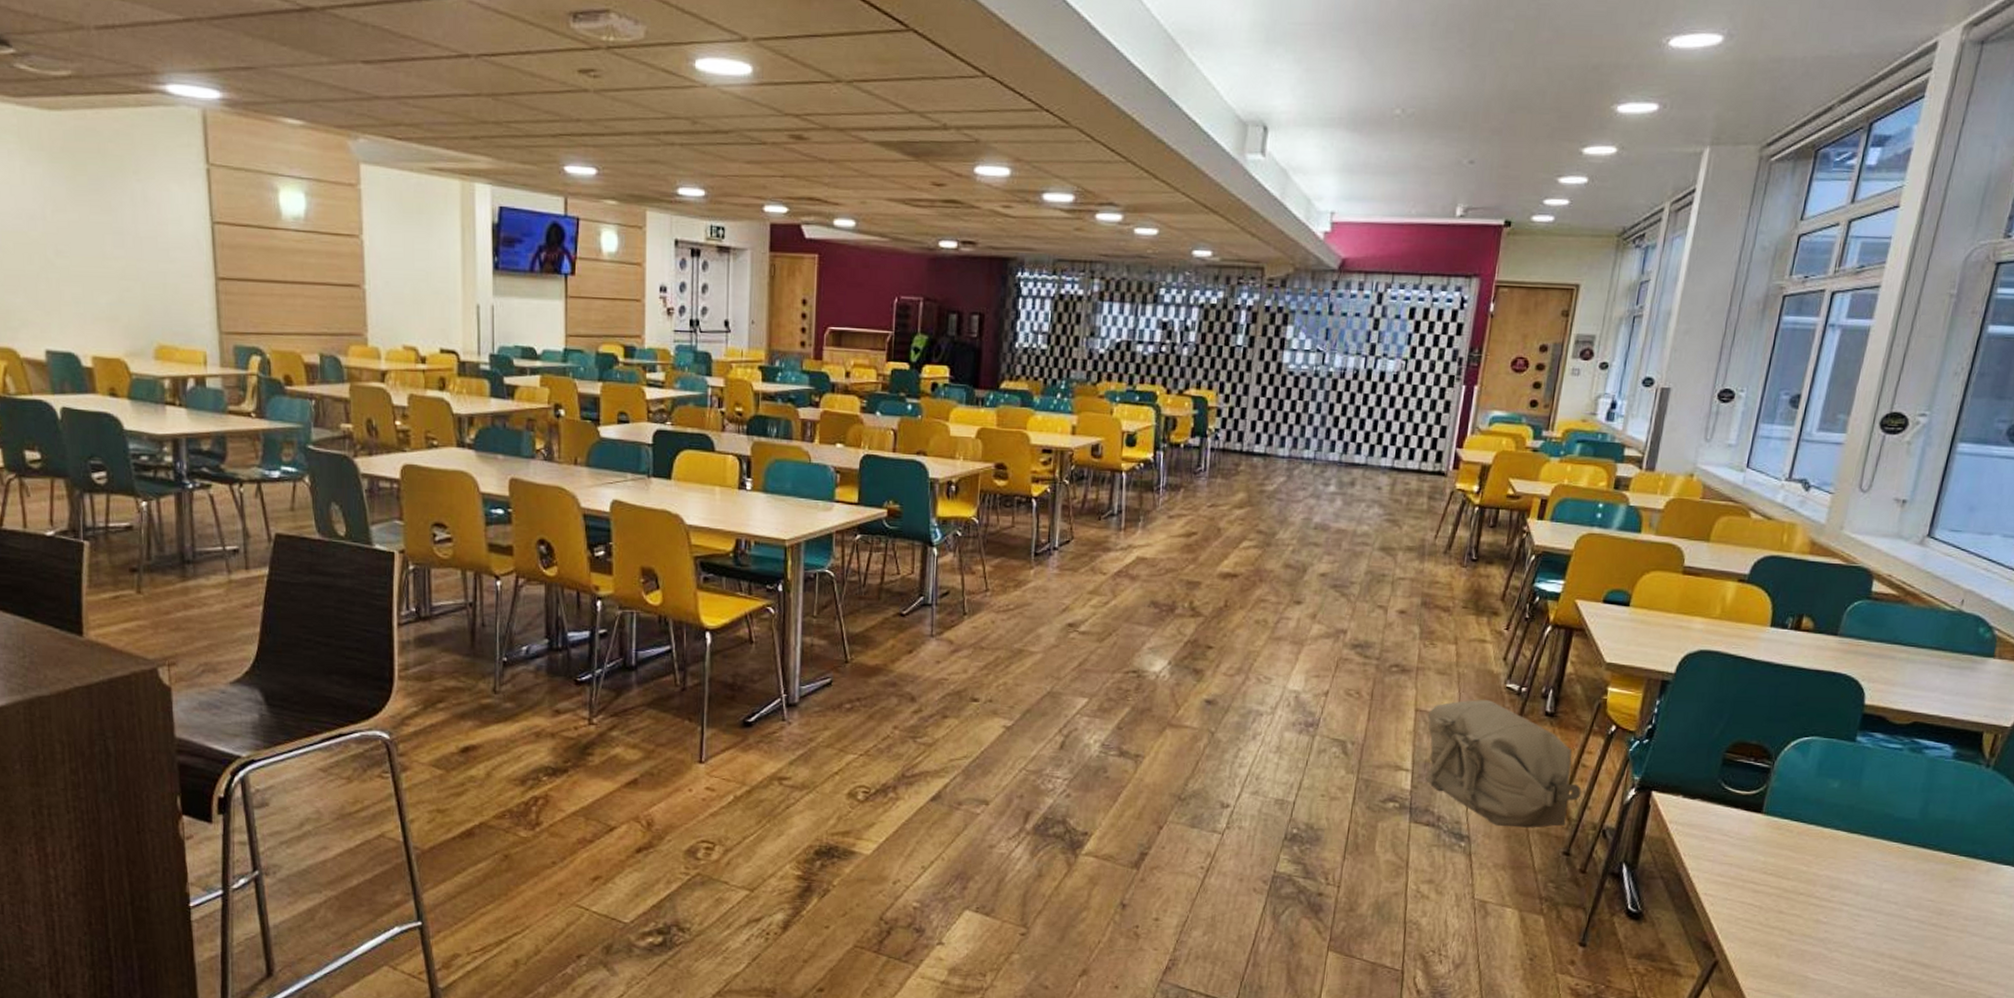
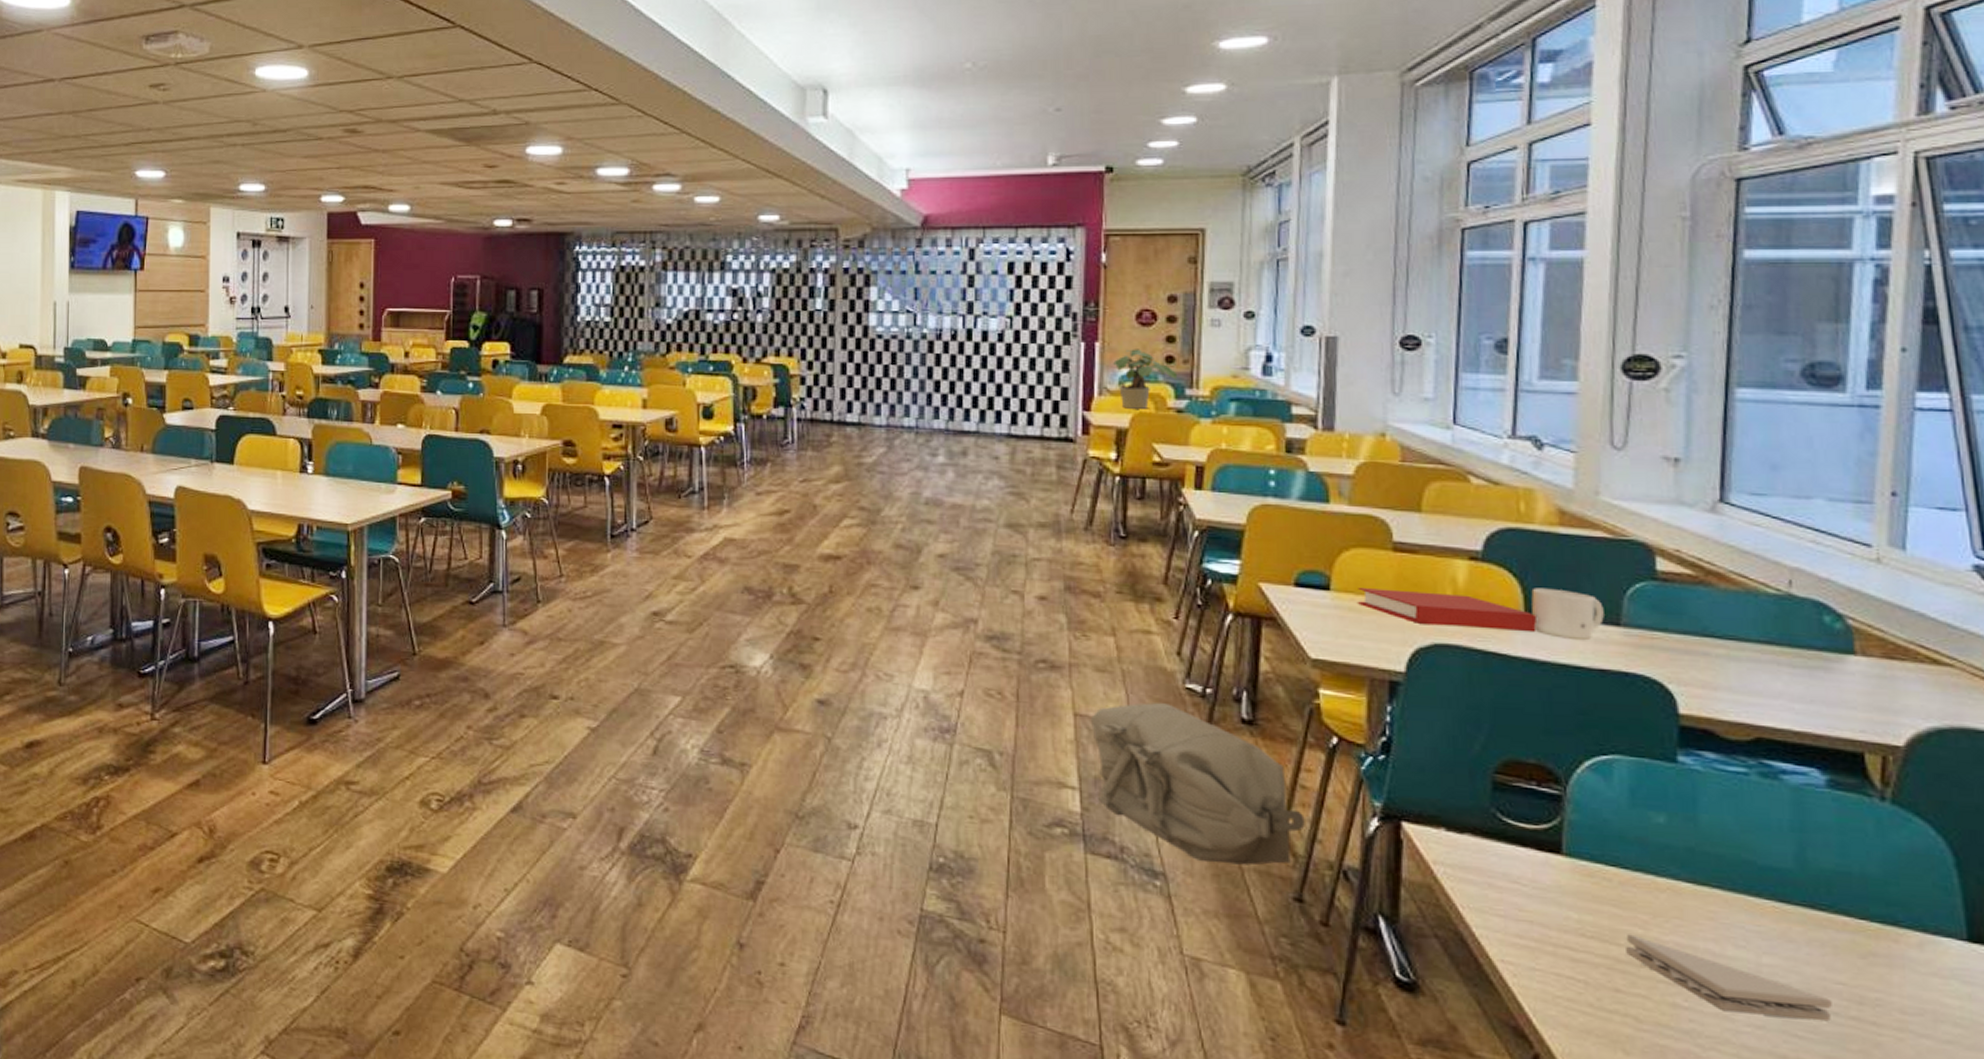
potted plant: none [1487,393,1537,448] -> present [1113,349,1177,409]
book: none [1648,605,1779,641] -> present [1357,588,1537,633]
mug: none [1775,605,1828,648] -> present [1531,588,1604,641]
sandwich: none [1792,871,1922,928] -> present [1626,934,1832,1022]

